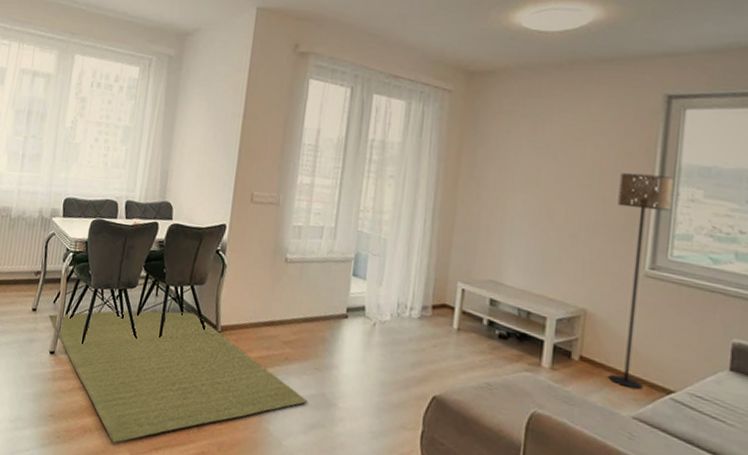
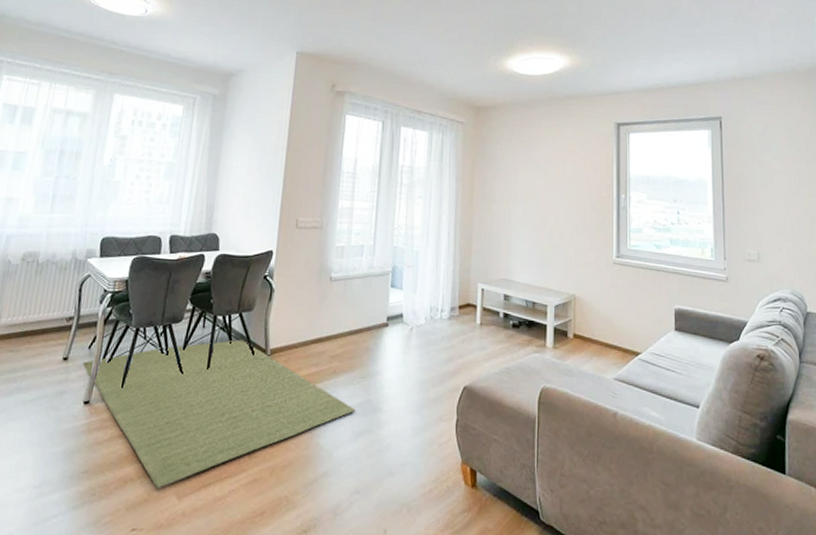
floor lamp: present [608,173,673,390] -> none [591,183,626,356]

